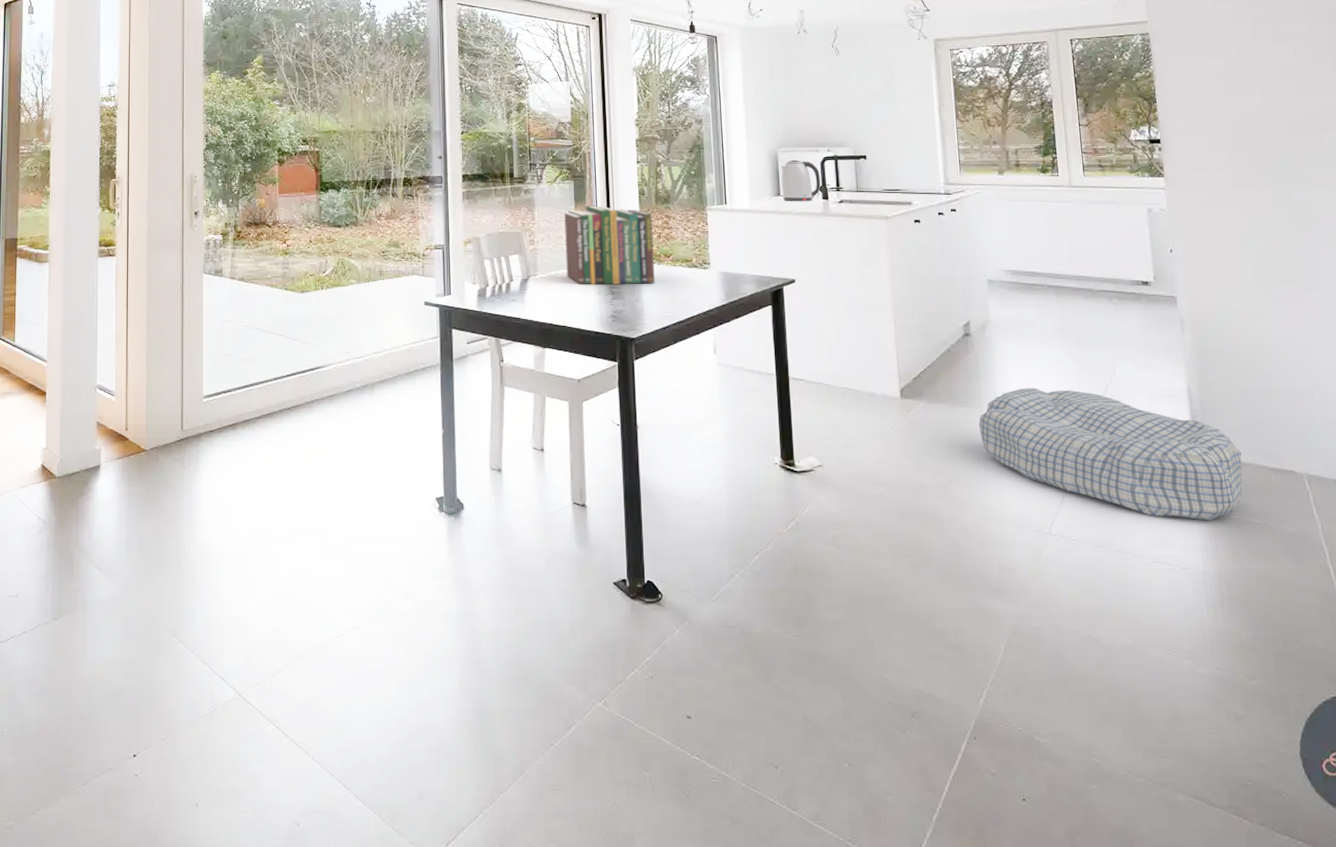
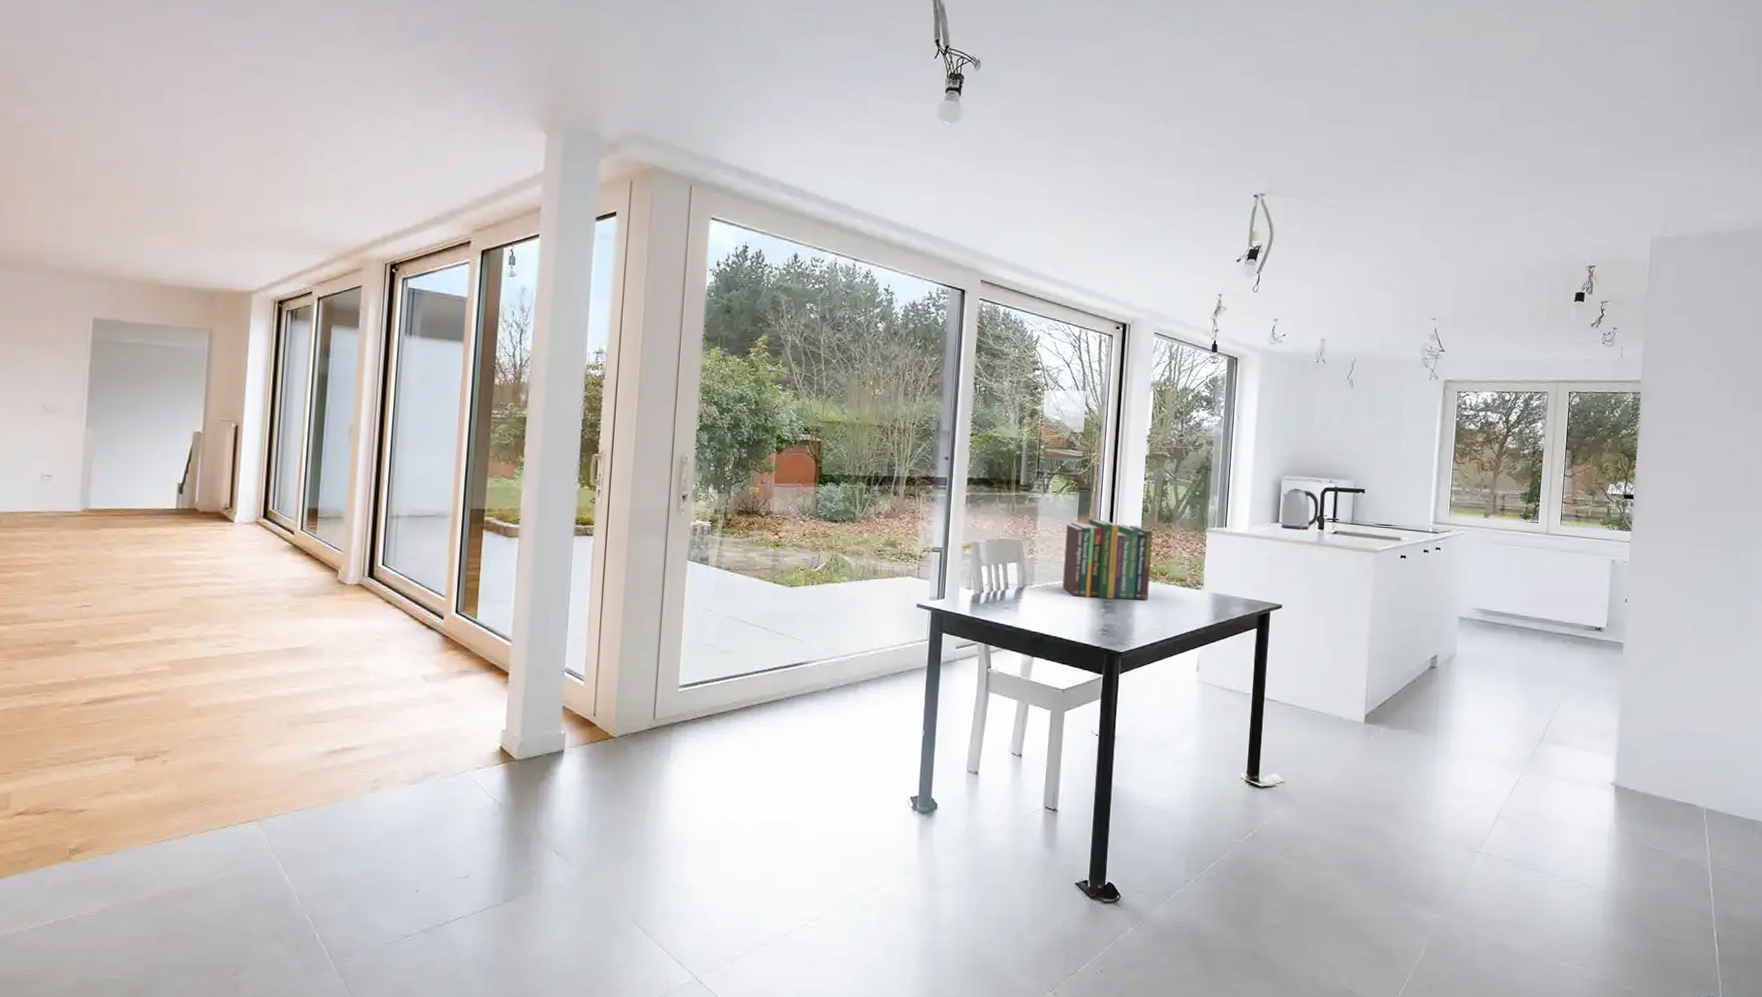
dog bed: present [978,388,1243,521] -> none [1431,719,1655,846]

